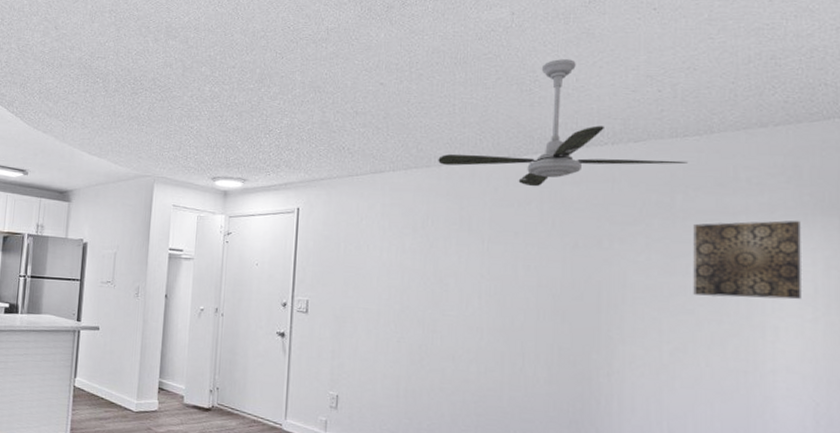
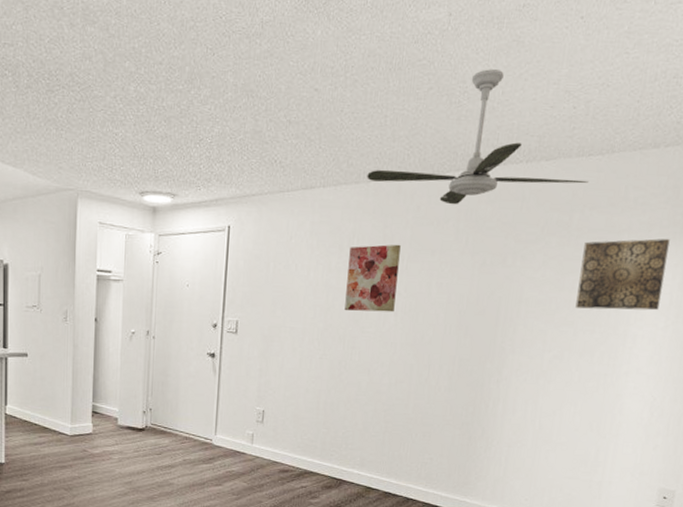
wall art: none [422,225,480,295] -> present [344,244,401,312]

